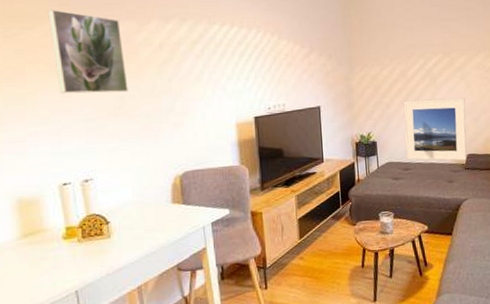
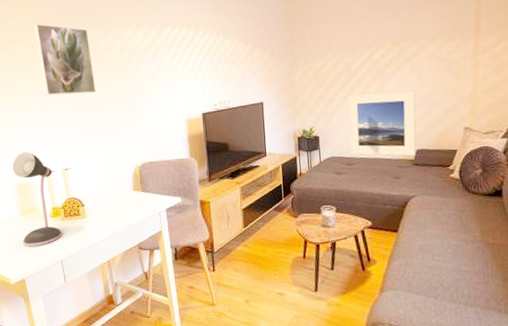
desk lamp: none [11,160,79,277] -> present [12,152,63,247]

